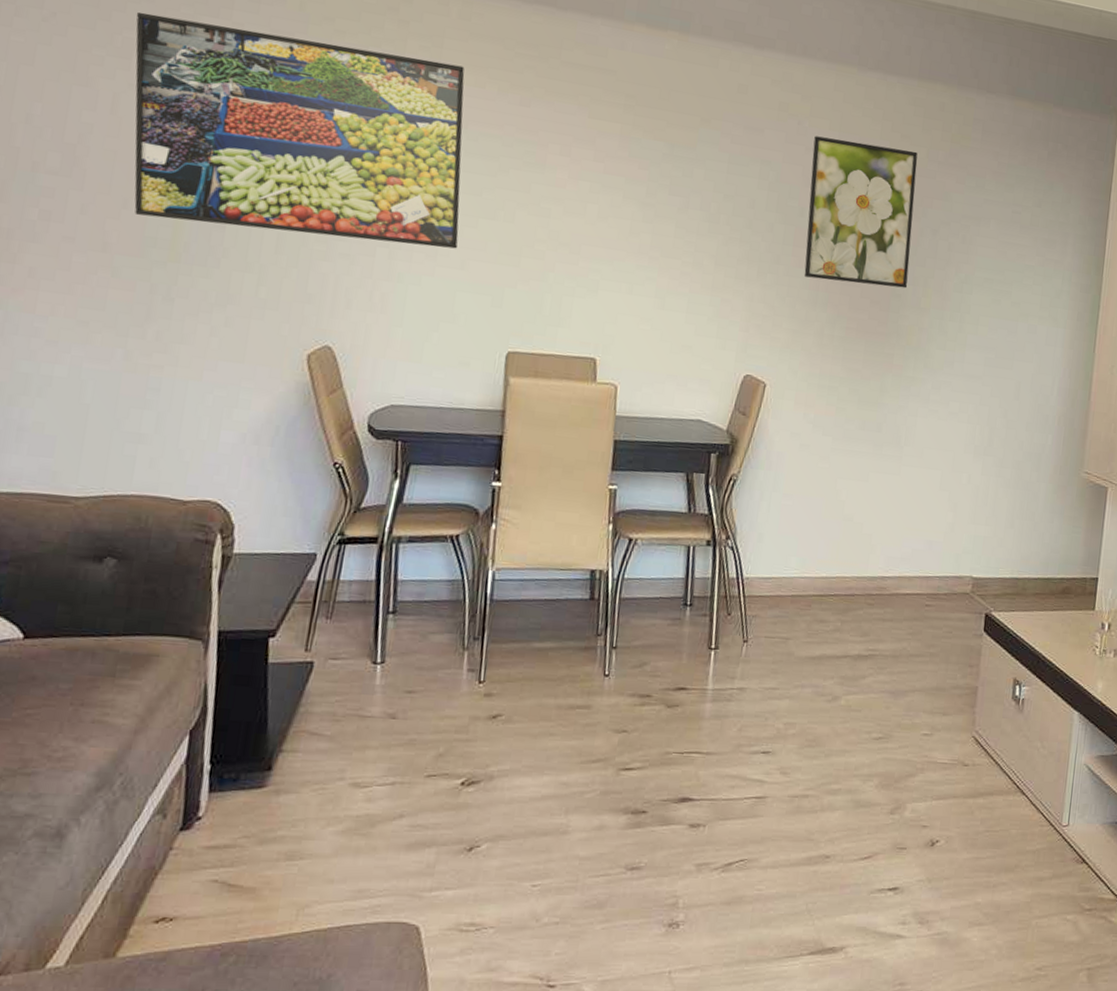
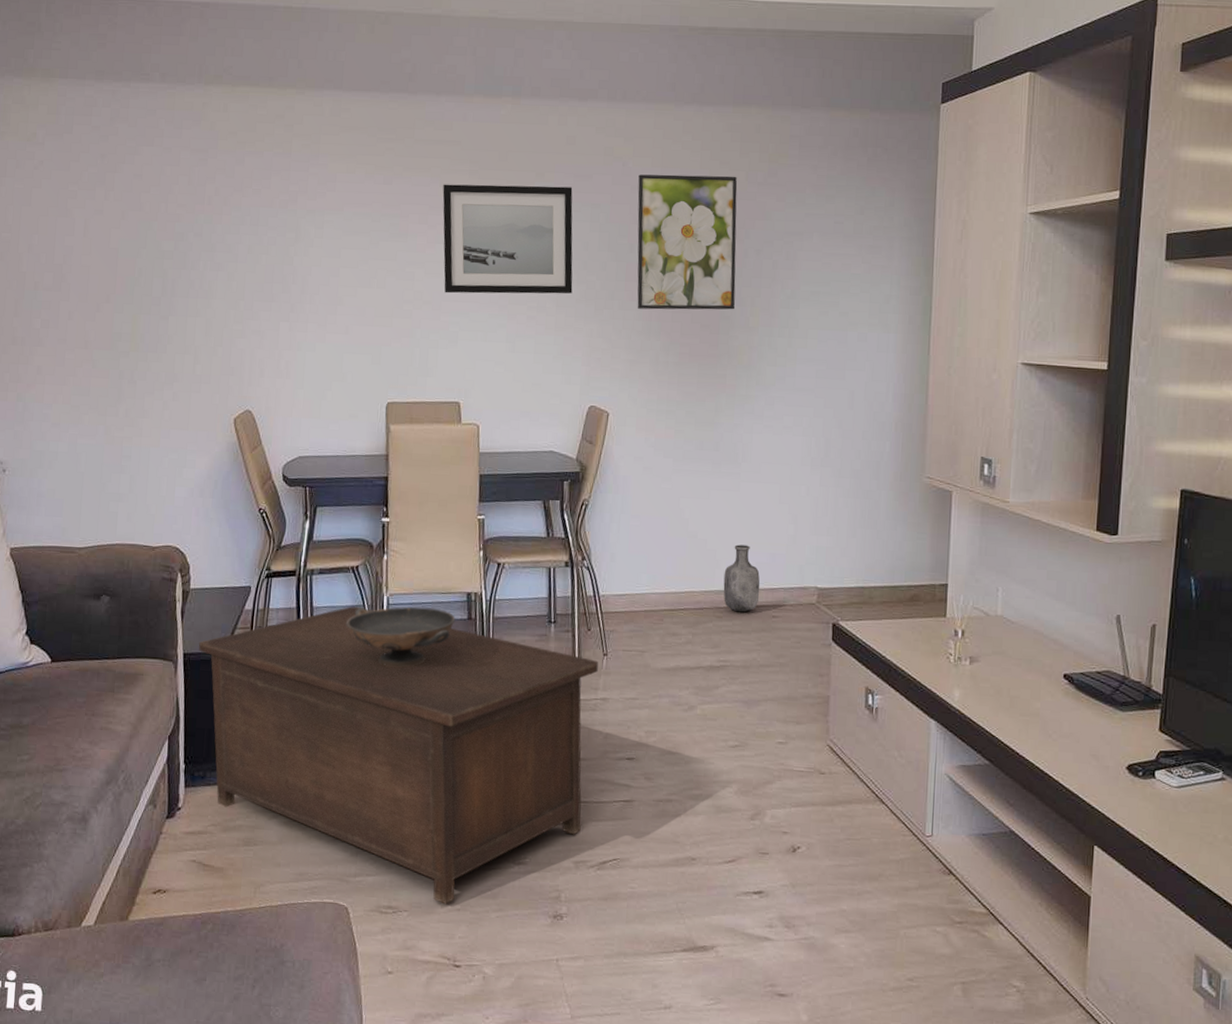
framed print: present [134,12,465,249] -> none [96,150,342,317]
cabinet: none [239,580,737,917] -> present [198,606,598,904]
decorative bowl: none [438,583,575,652] -> present [345,606,456,668]
wall art: none [585,115,742,253] -> present [442,184,573,294]
vase: none [876,530,915,600] -> present [723,544,760,613]

